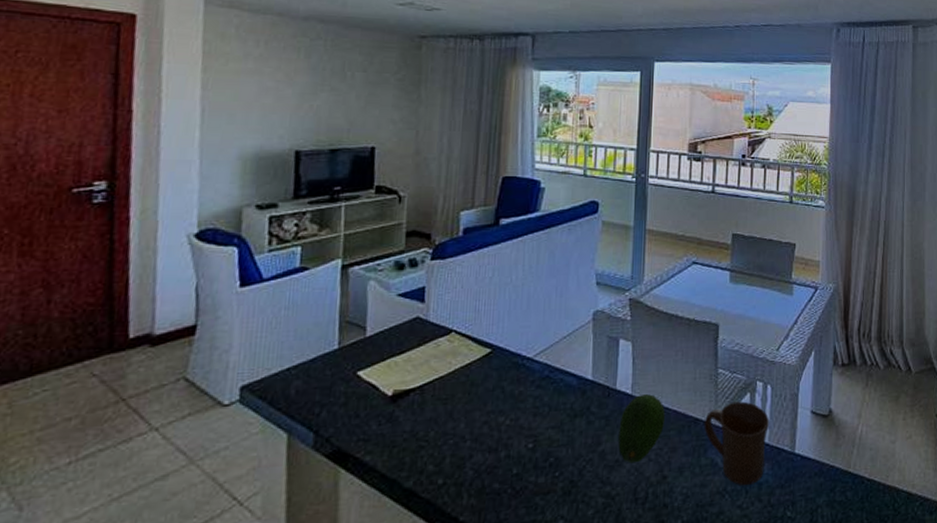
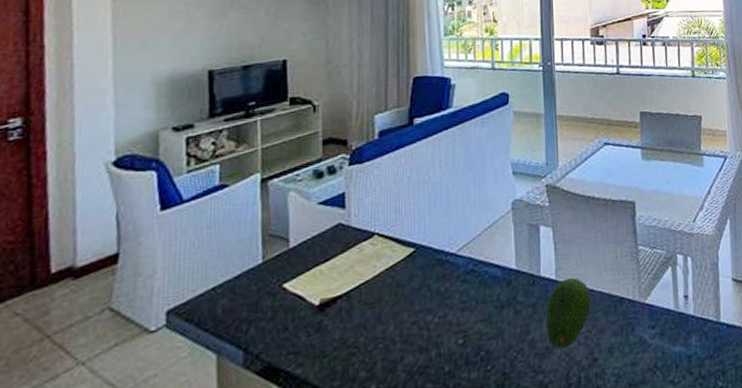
mug: present [704,401,770,486] -> none [629,275,694,360]

